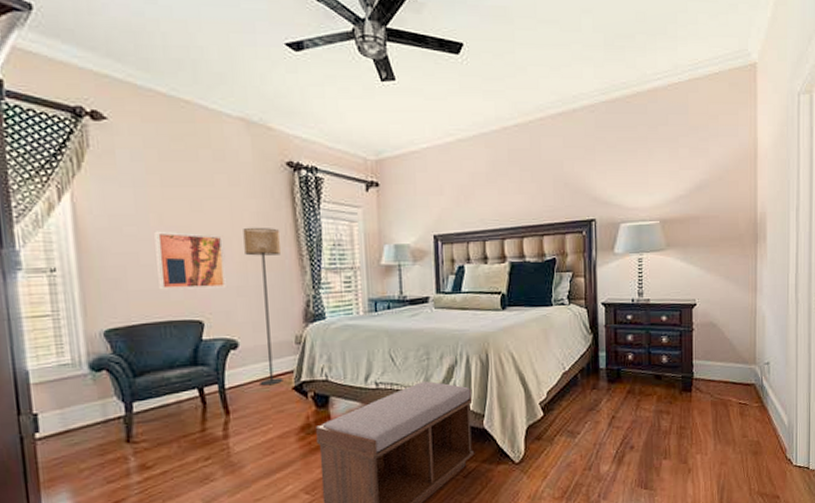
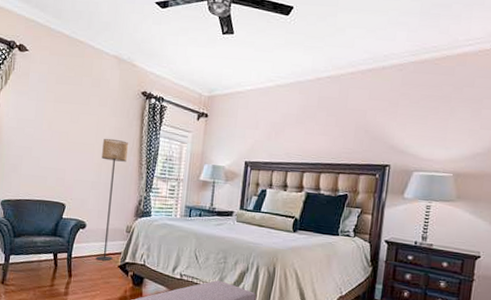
wall art: present [154,231,228,290] -> none [40,133,89,181]

